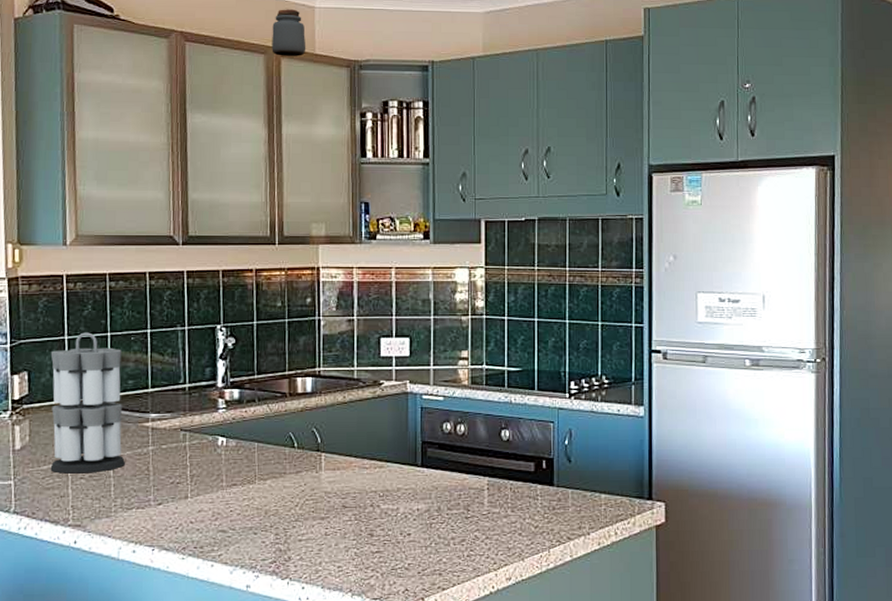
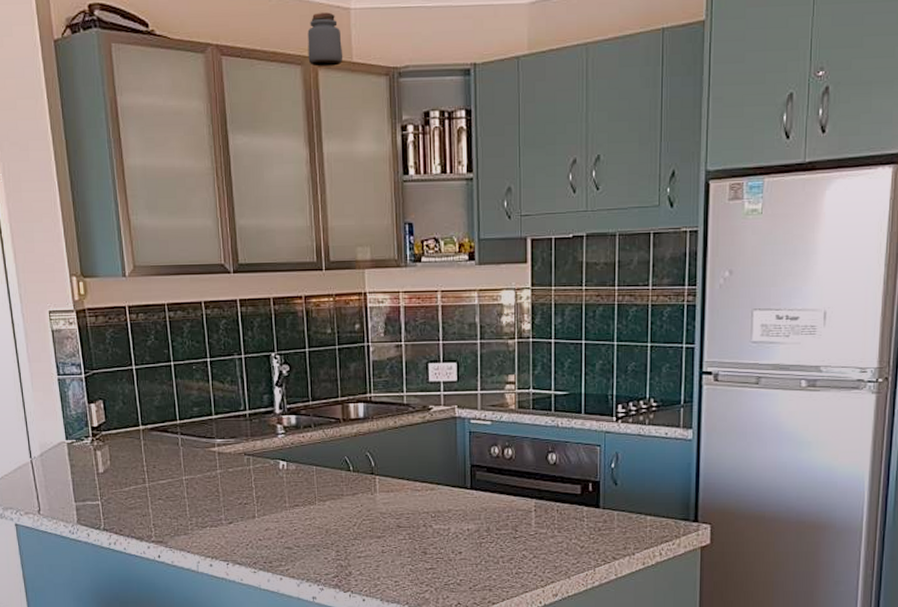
spice rack: present [50,332,125,474] -> none [121,362,197,495]

